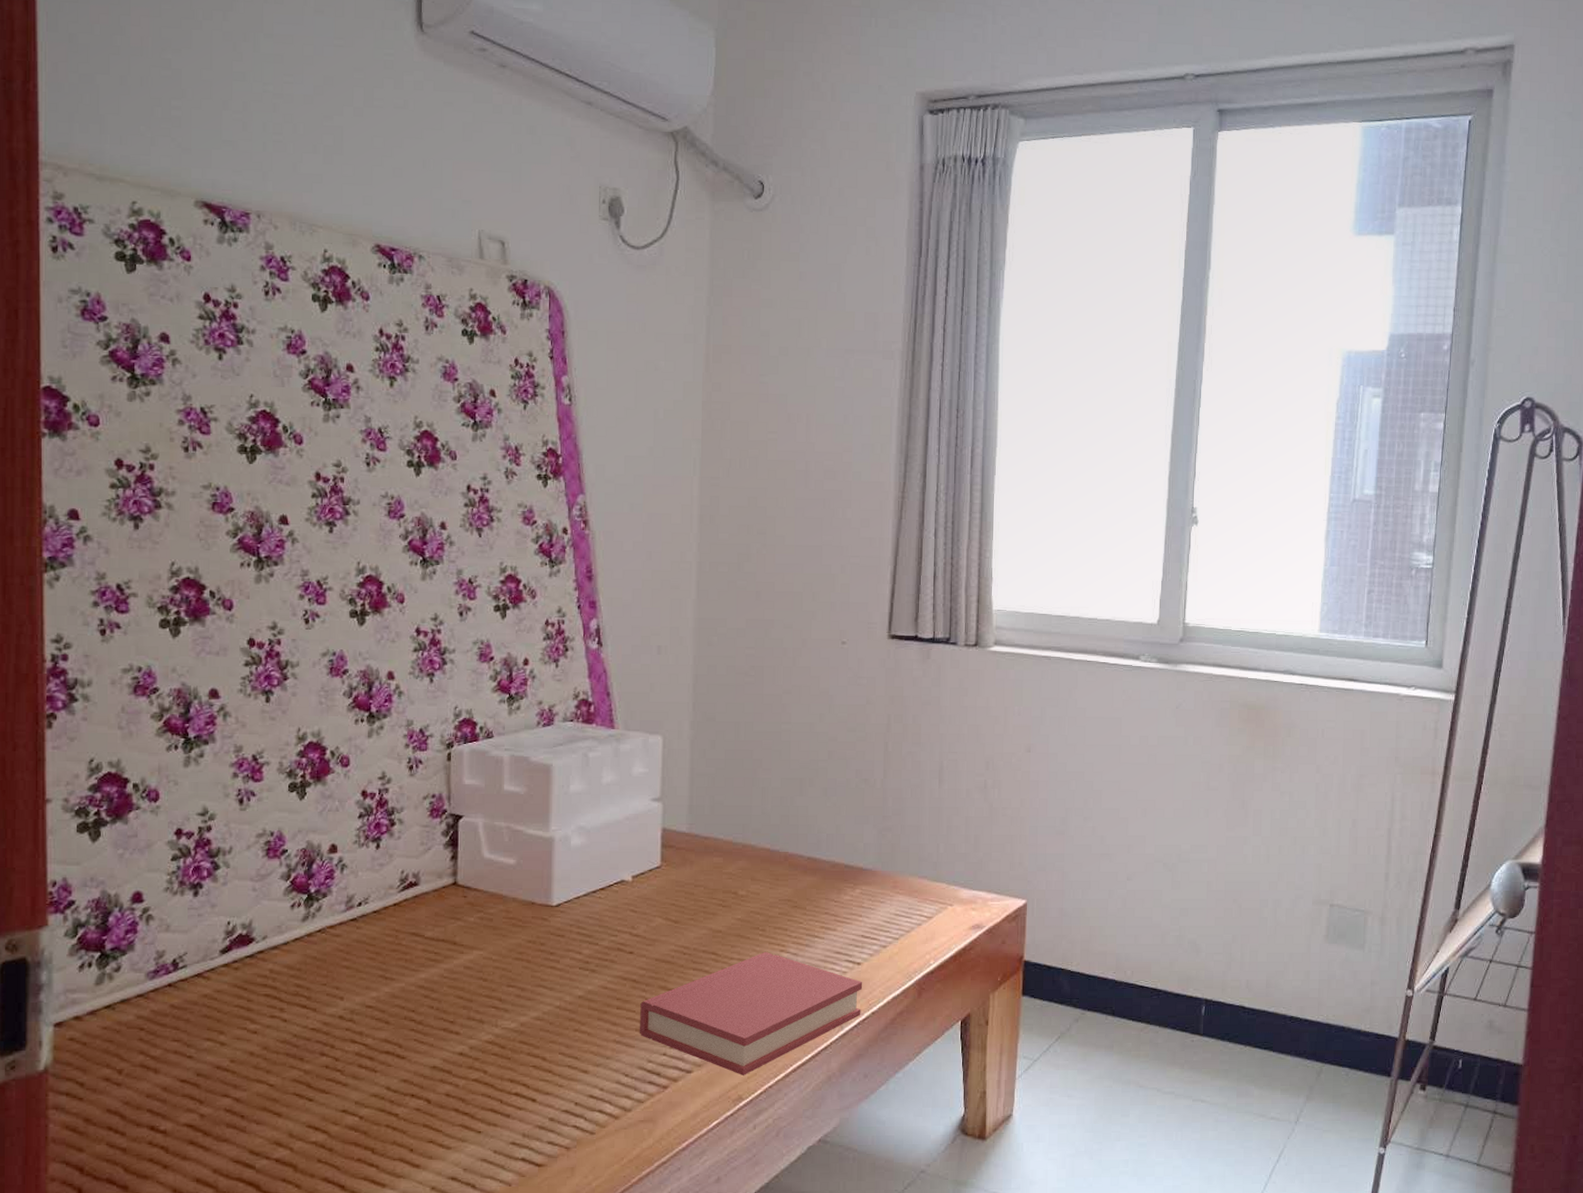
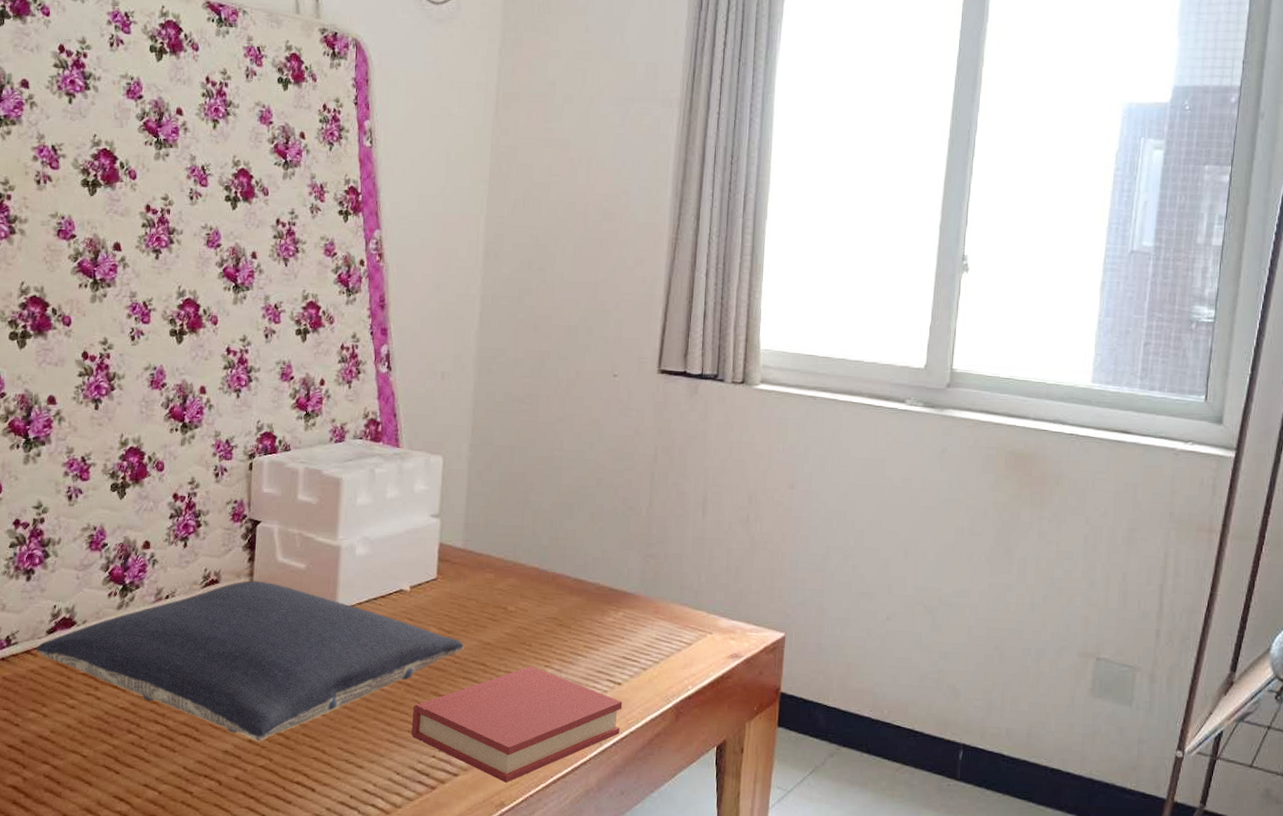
pillow: none [209,880,692,1053] -> present [36,580,464,741]

